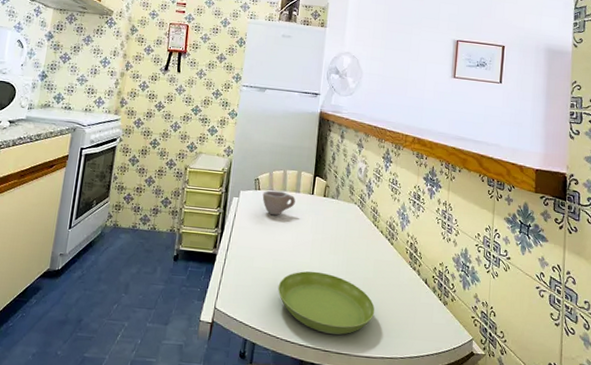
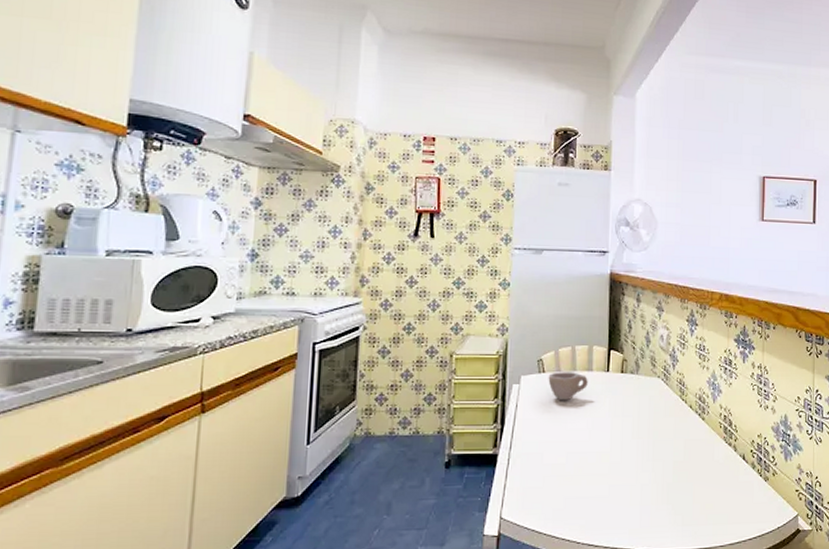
saucer: present [277,271,375,335] -> none [574,460,689,530]

